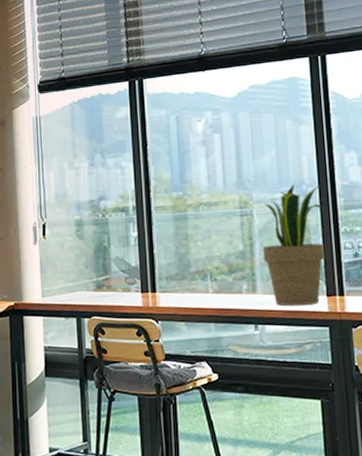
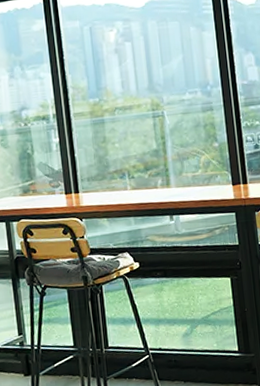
potted plant: present [262,184,325,306] -> none [174,85,229,197]

